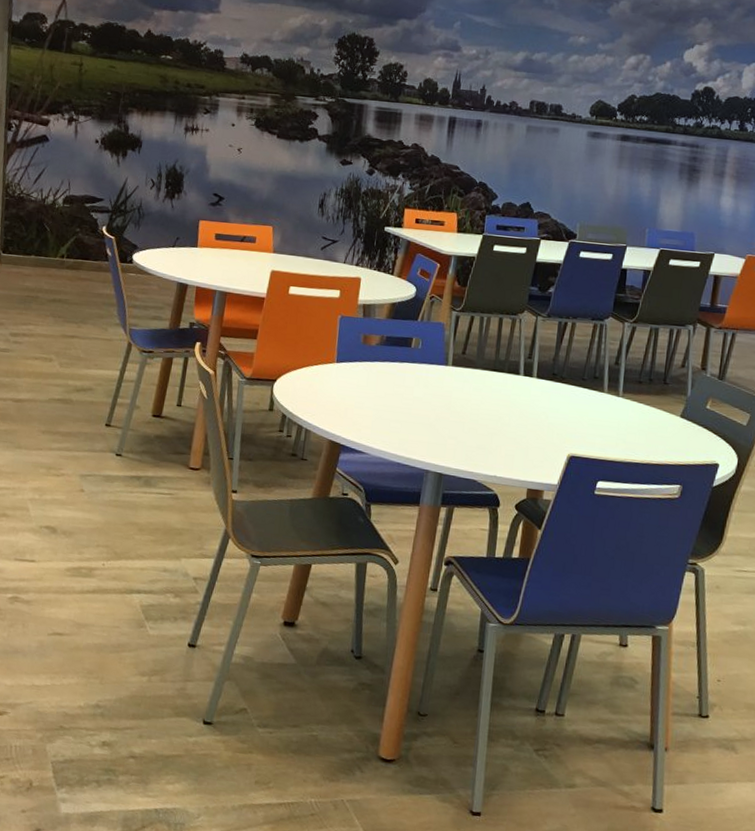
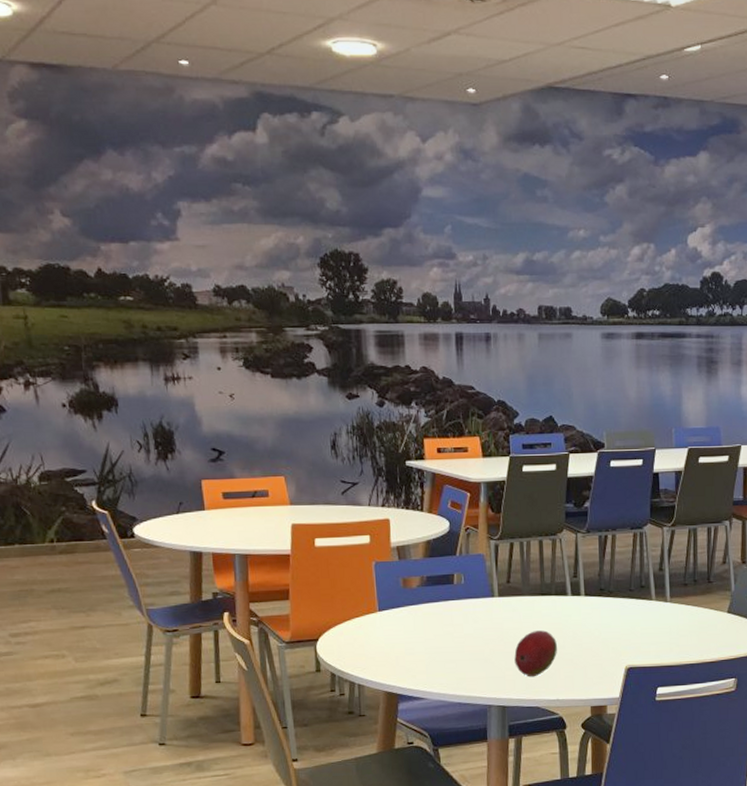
fruit: none [458,404,503,450] -> present [514,630,557,677]

